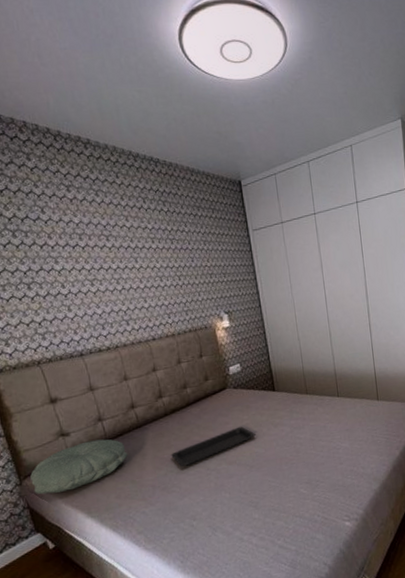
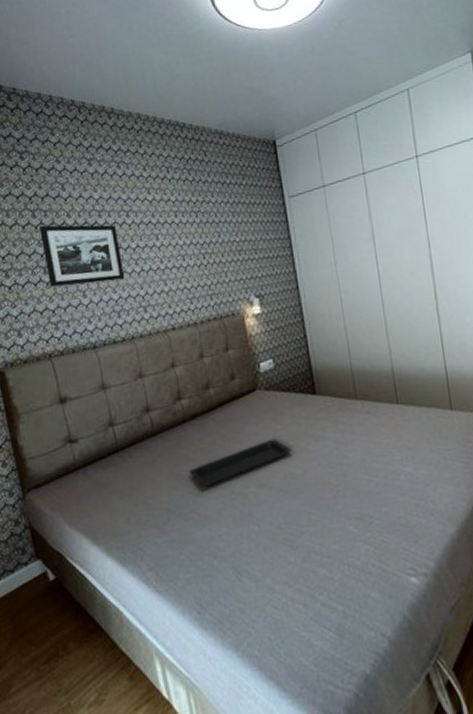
picture frame: none [21,245,108,302] -> present [39,225,125,287]
pillow: present [30,439,128,495] -> none [34,448,140,513]

